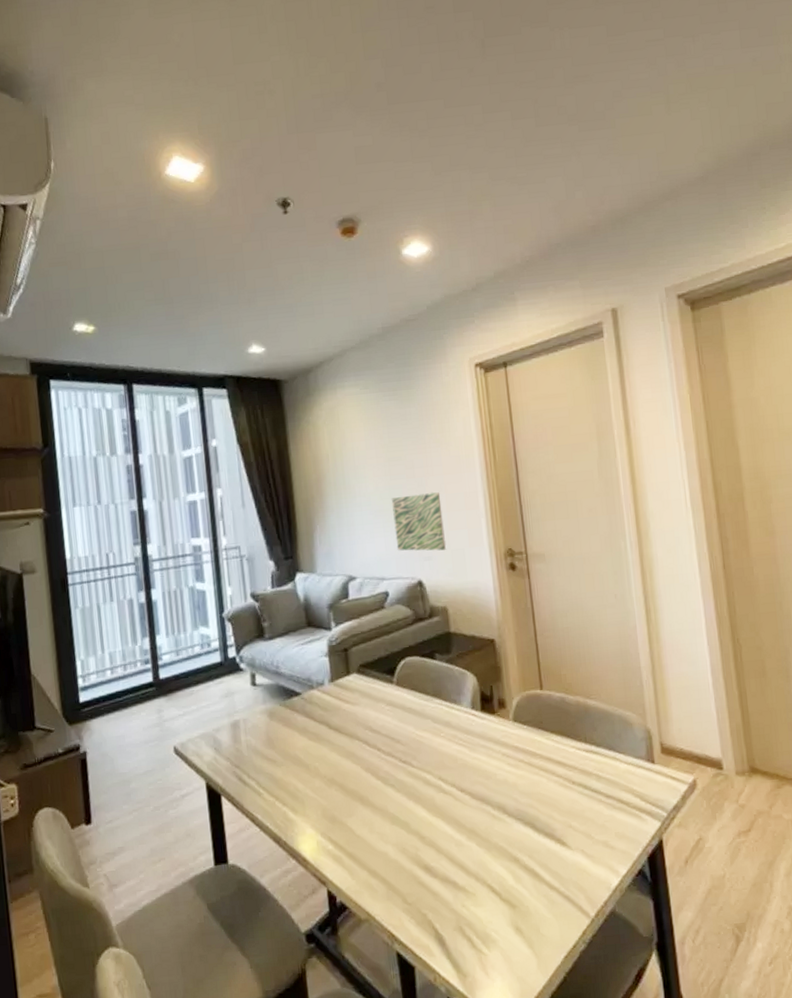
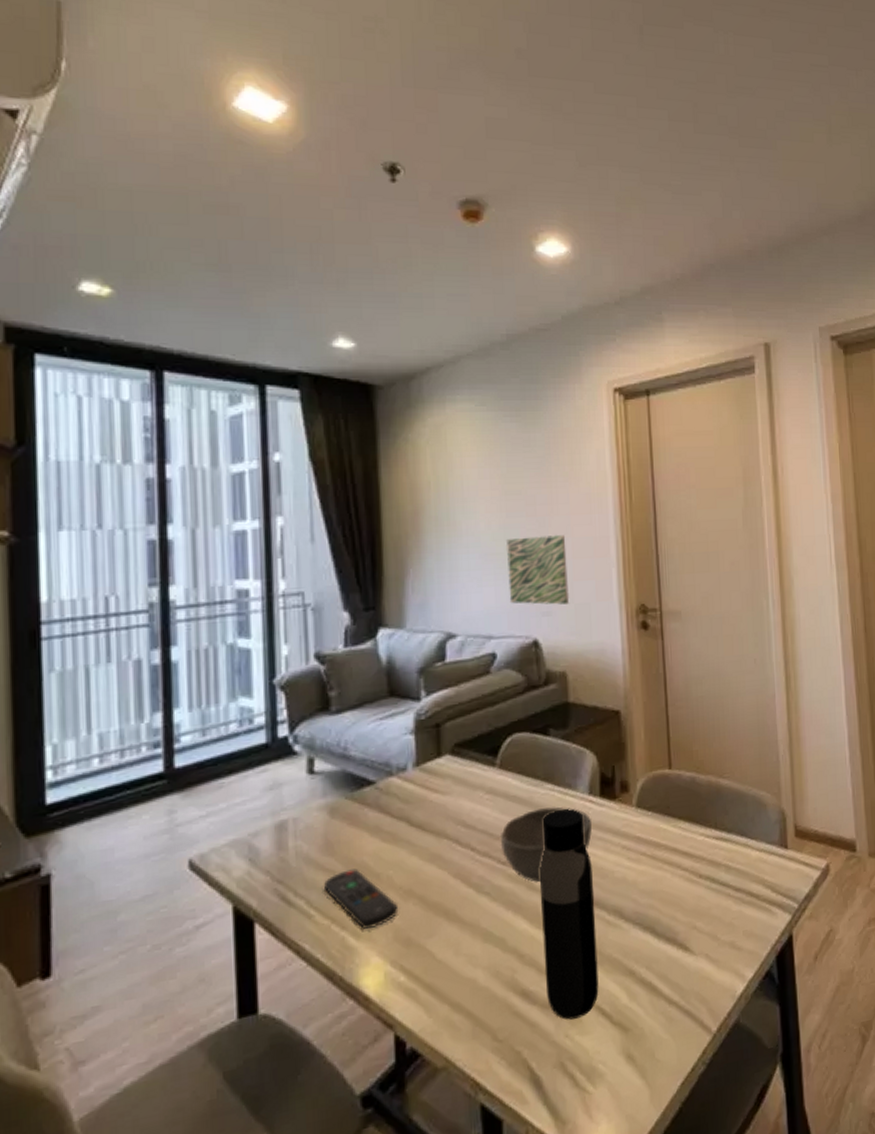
remote control: none [268,760,325,807] -> present [324,868,399,929]
bowl: none [400,718,476,780] -> present [500,806,592,883]
water bottle: none [433,720,489,893] -> present [540,809,599,1020]

